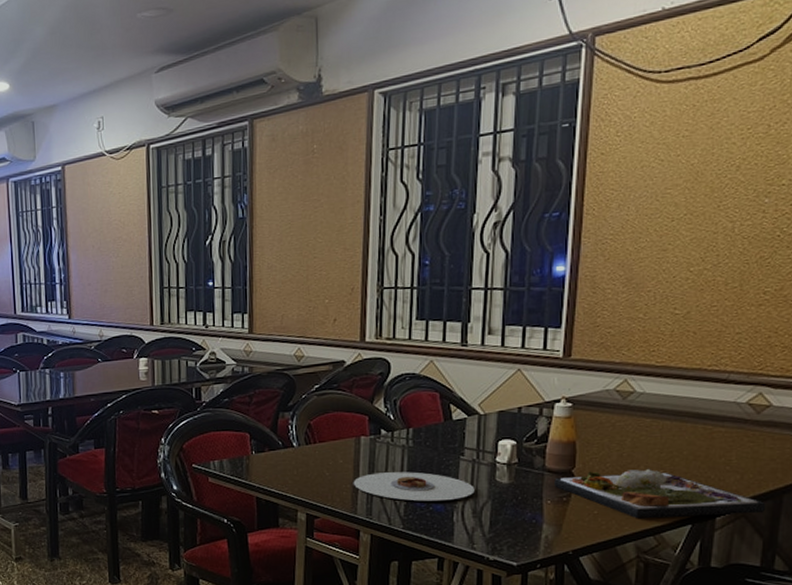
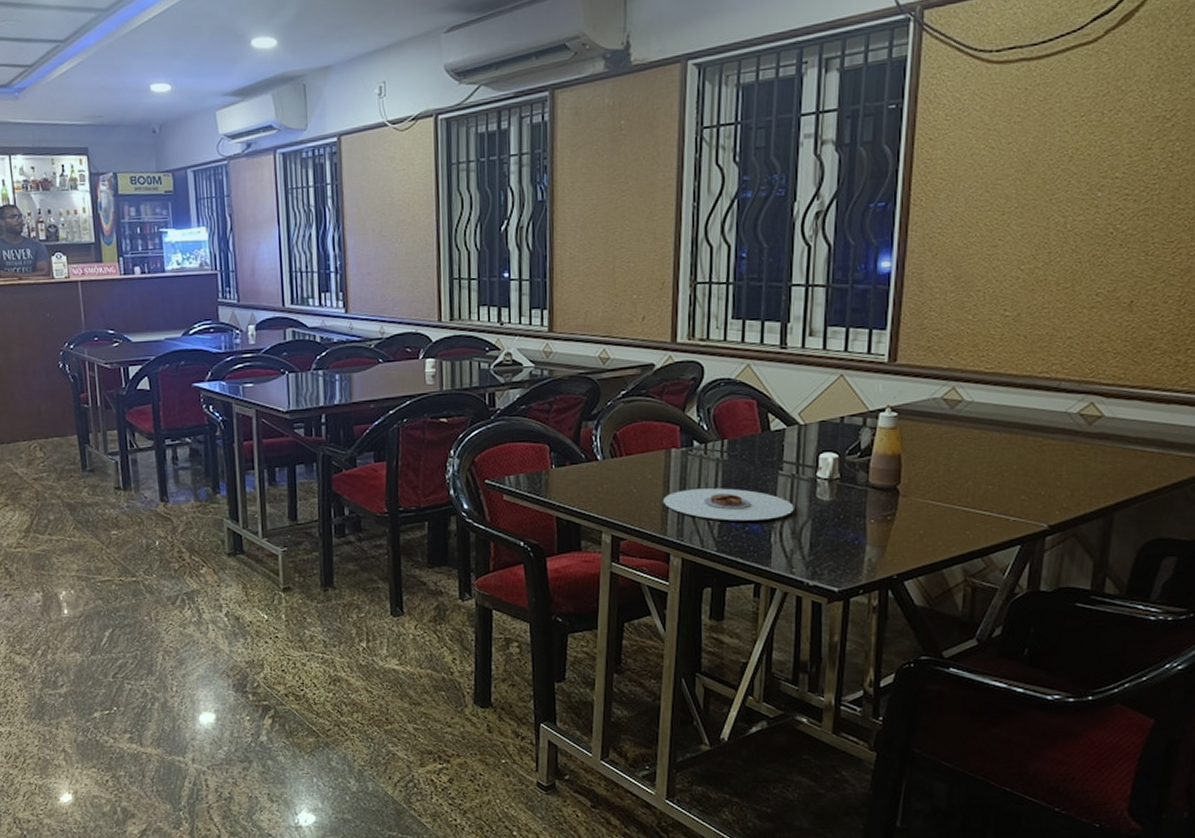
dinner plate: present [554,468,766,519] -> none [878,484,1097,539]

